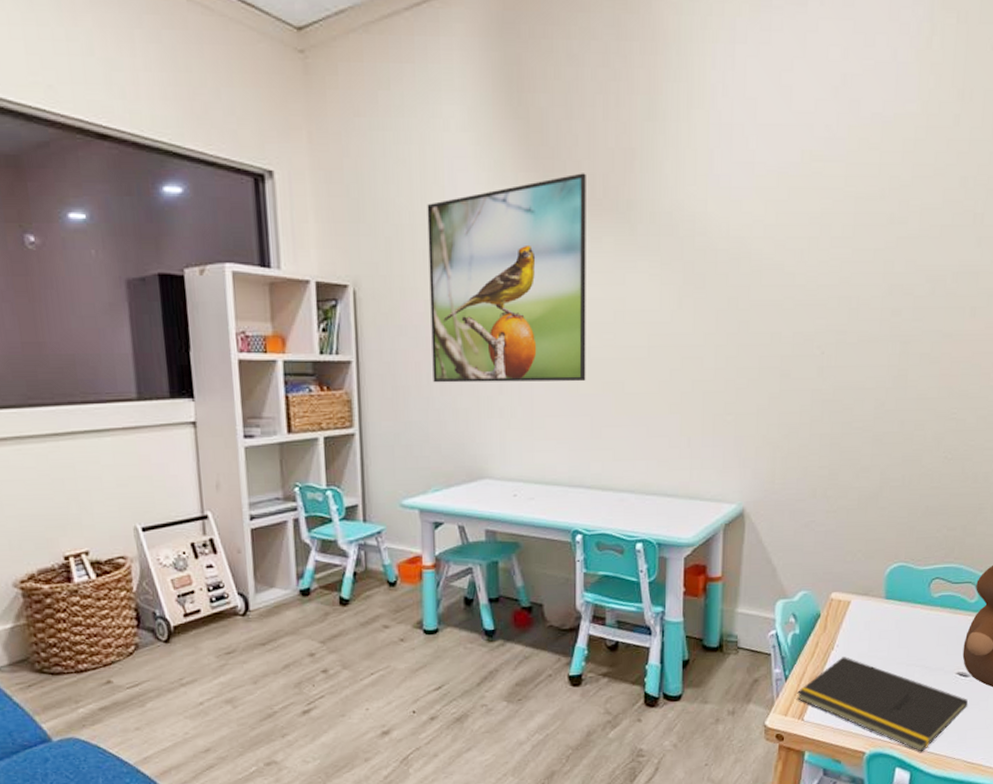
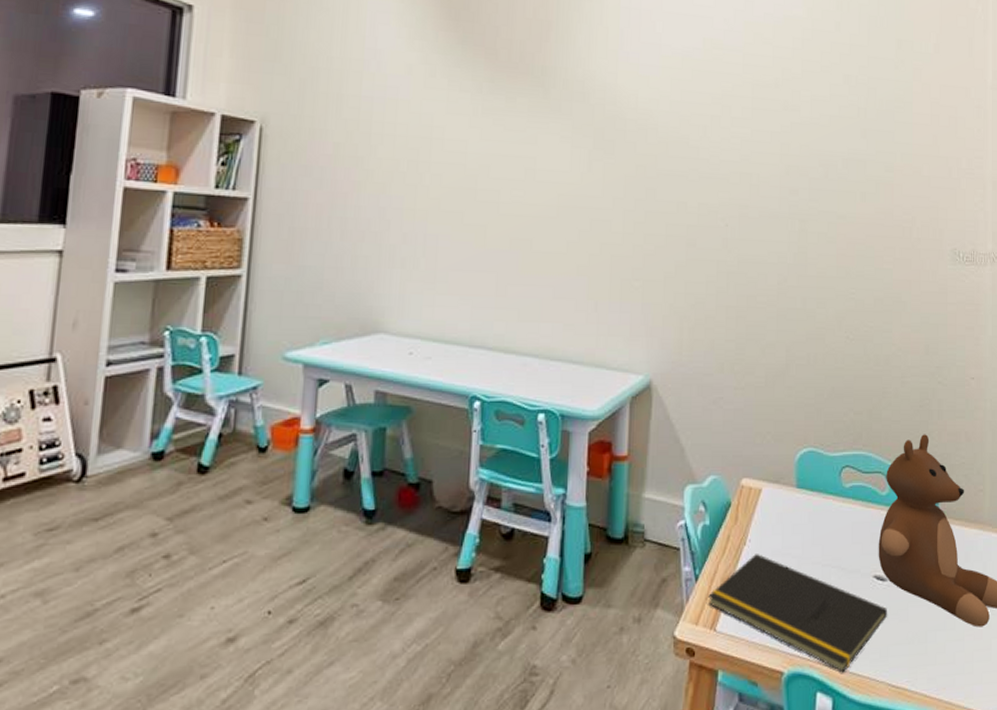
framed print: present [427,173,586,383] -> none [334,37,504,237]

